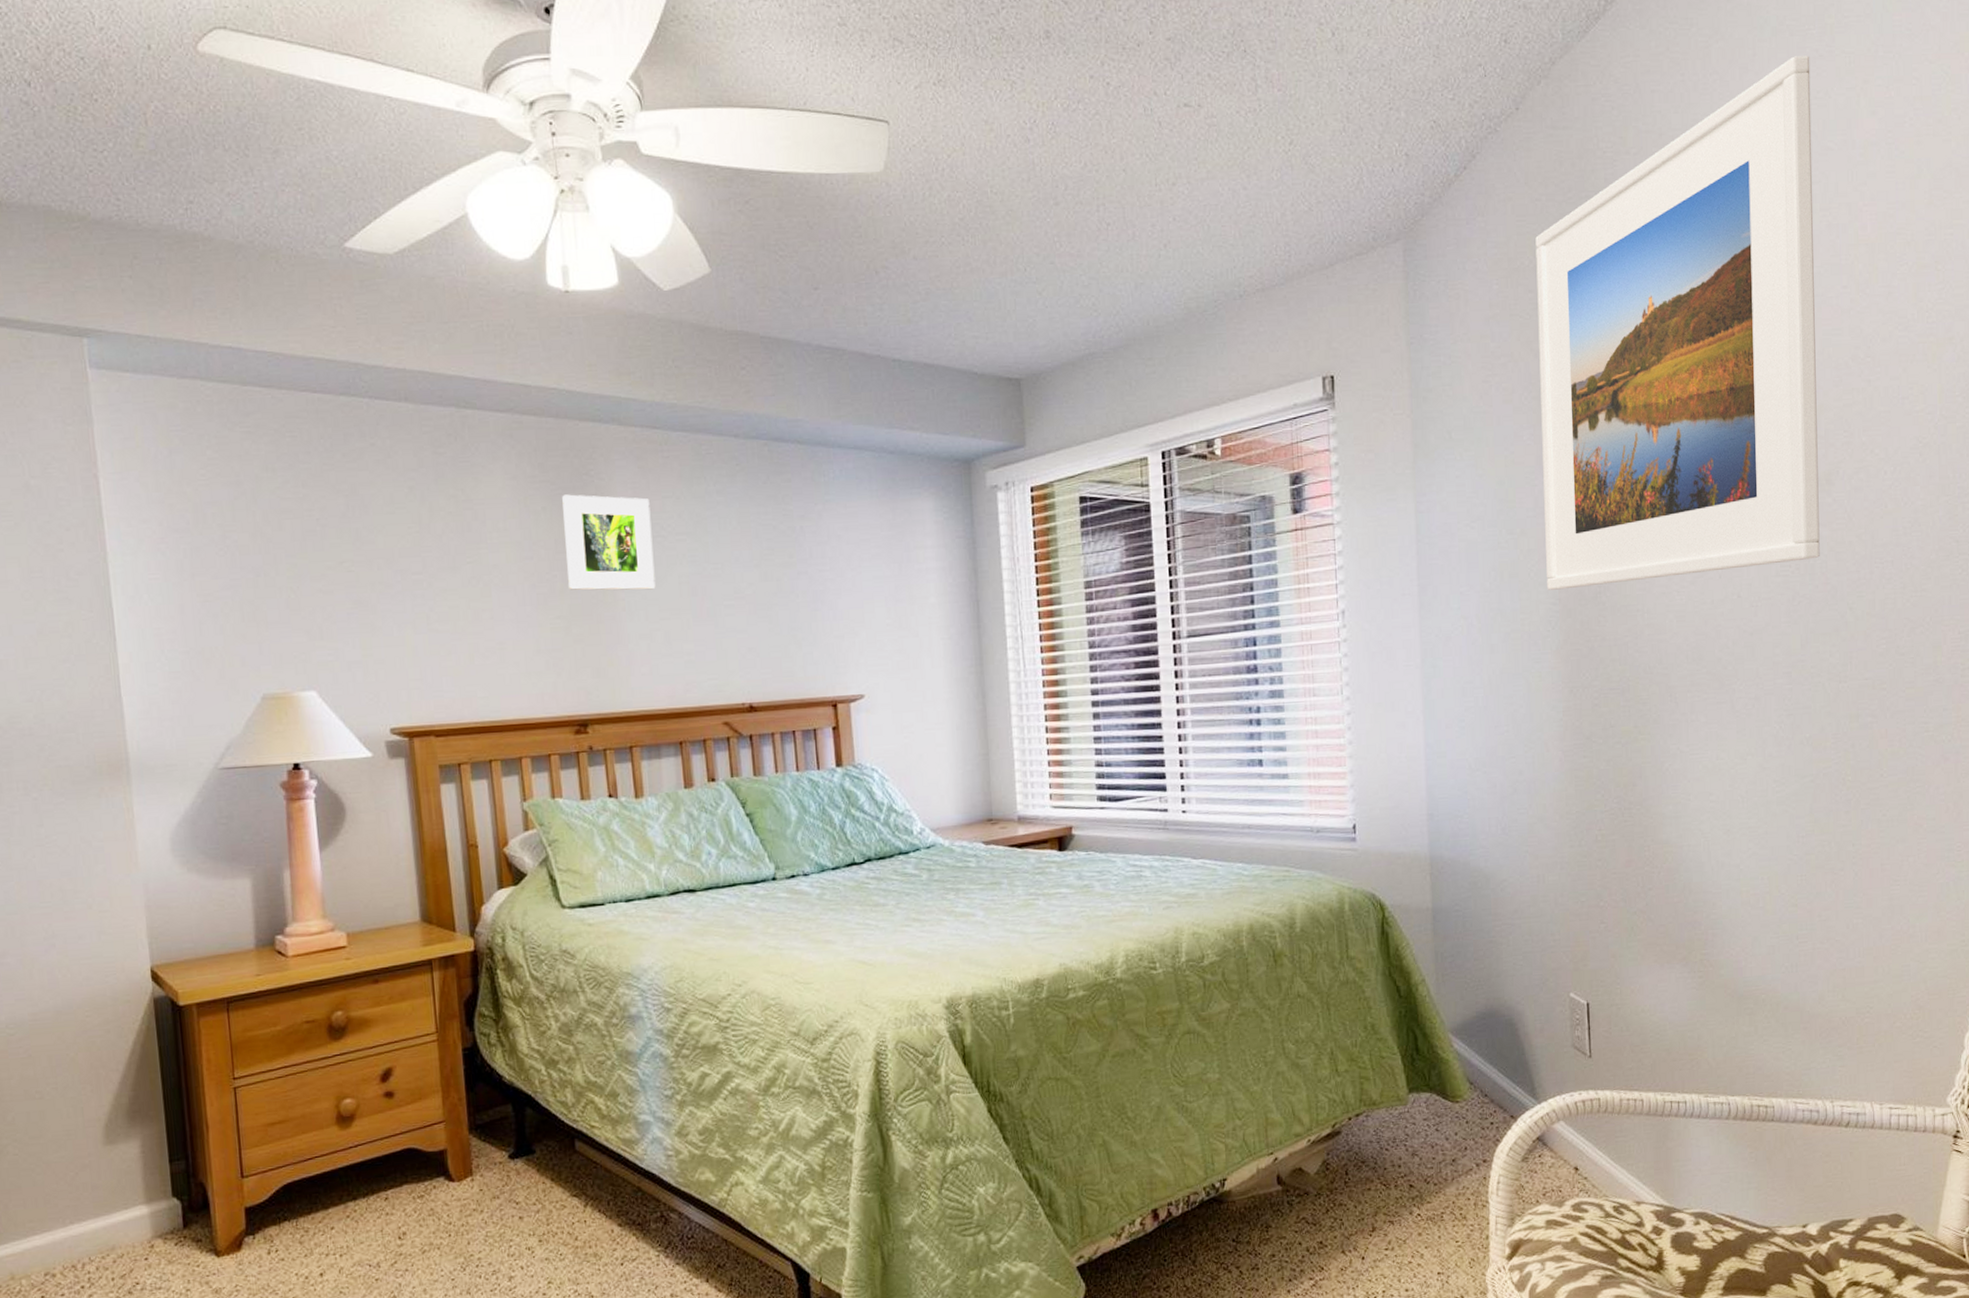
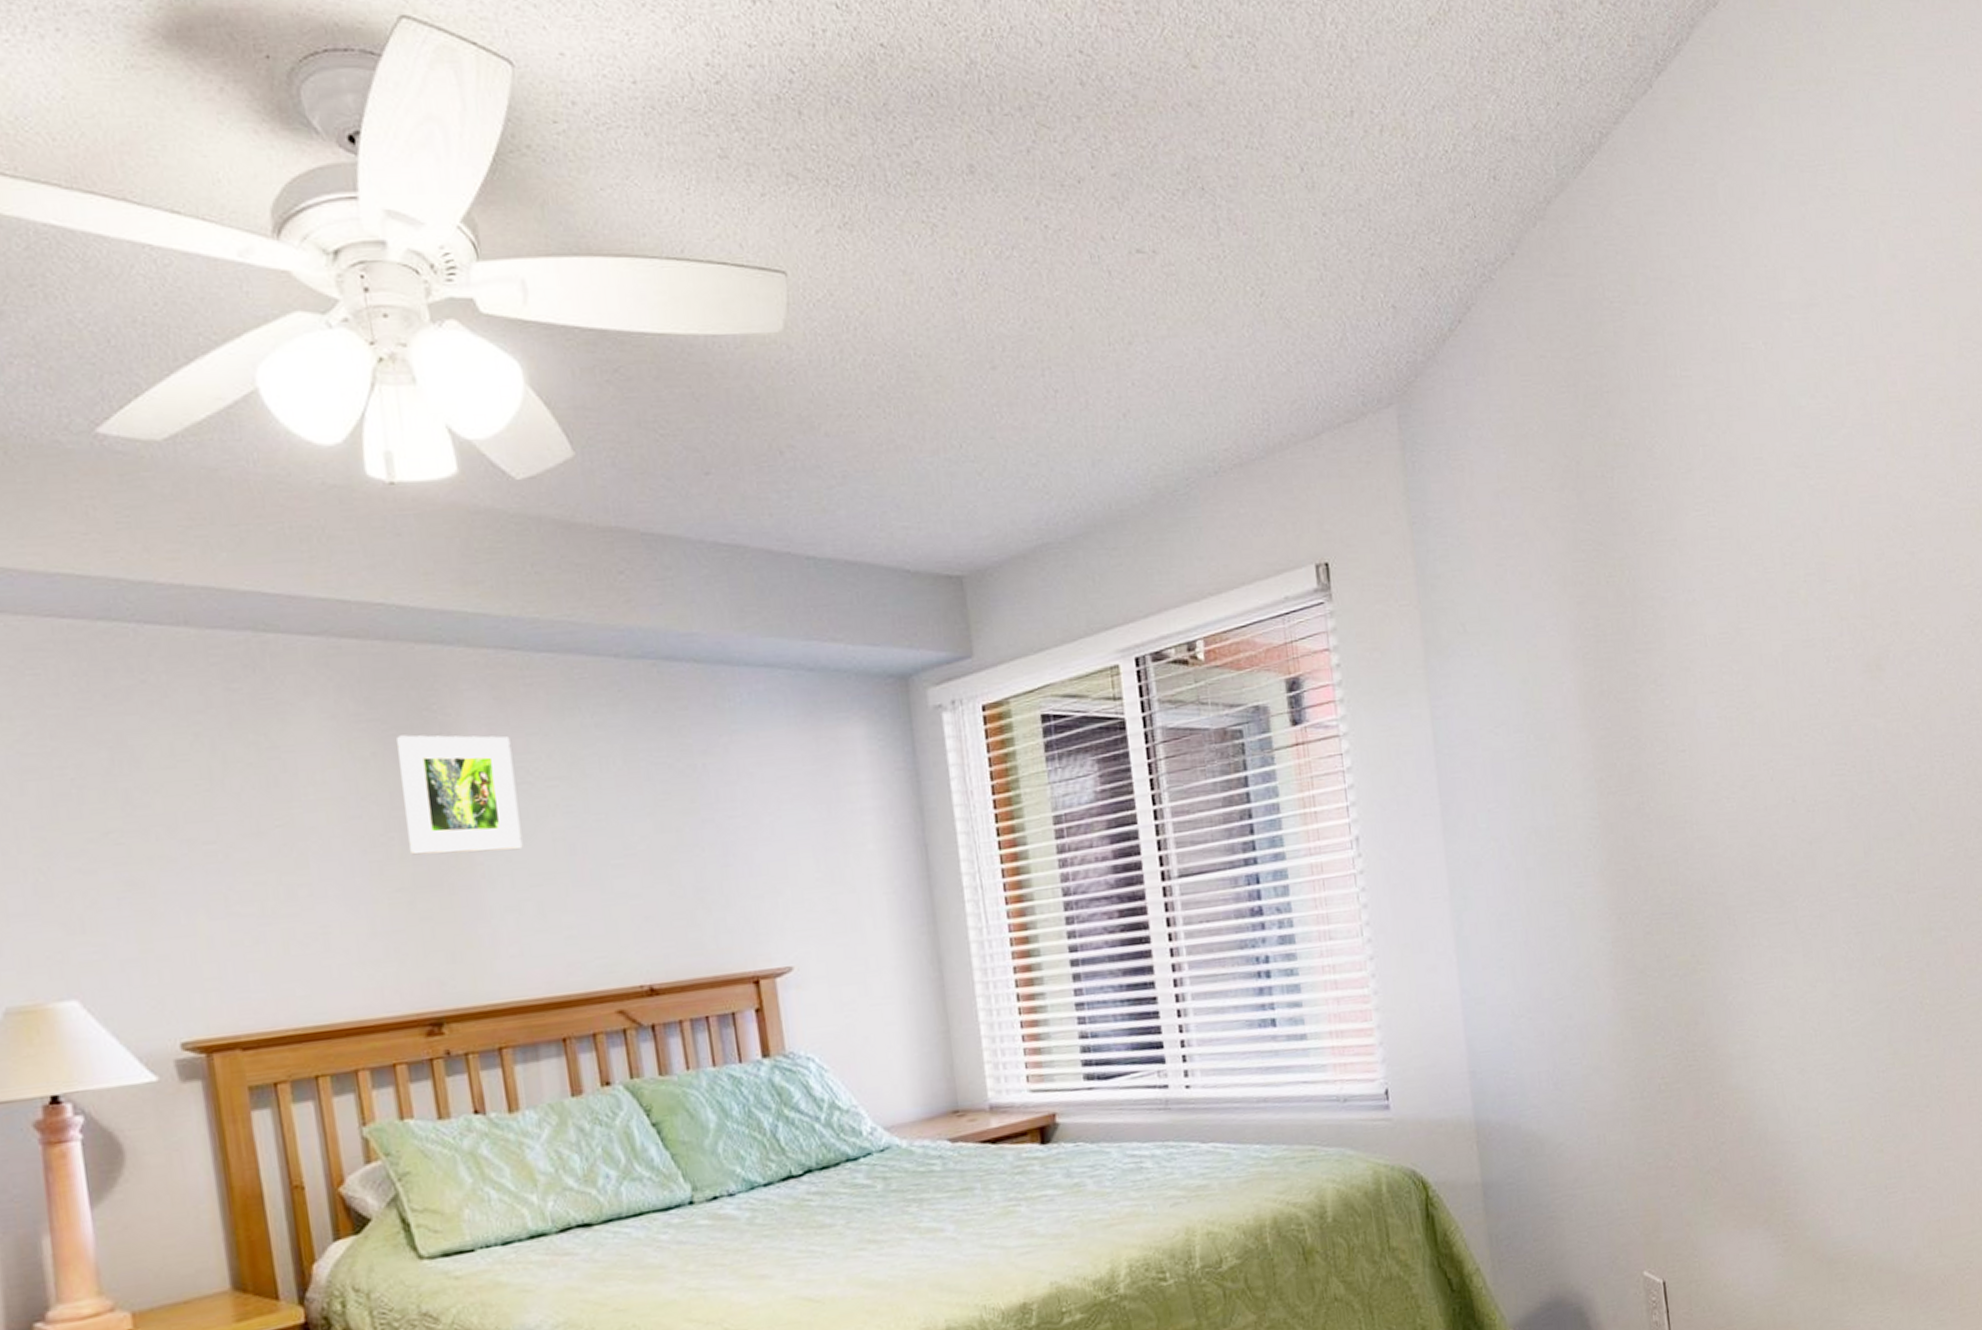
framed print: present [1535,56,1820,590] -> none [1543,194,1876,803]

